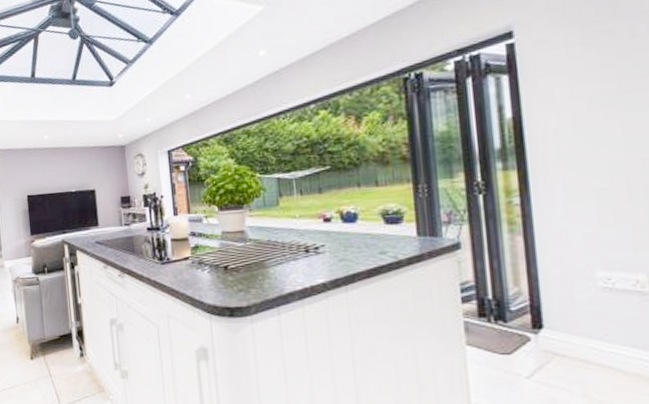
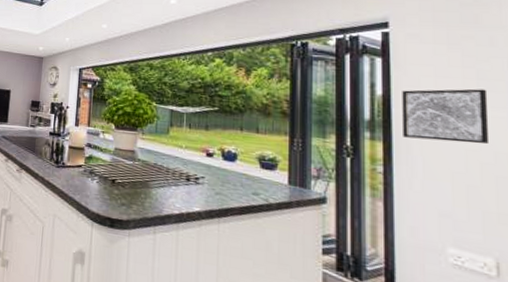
wall art: none [534,89,636,161] -> present [402,89,490,145]

